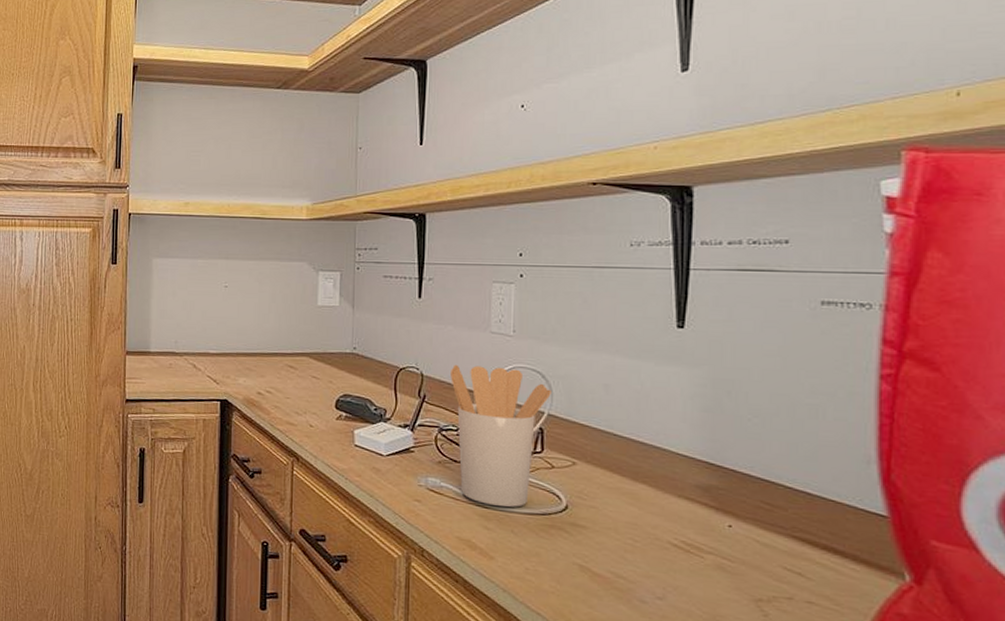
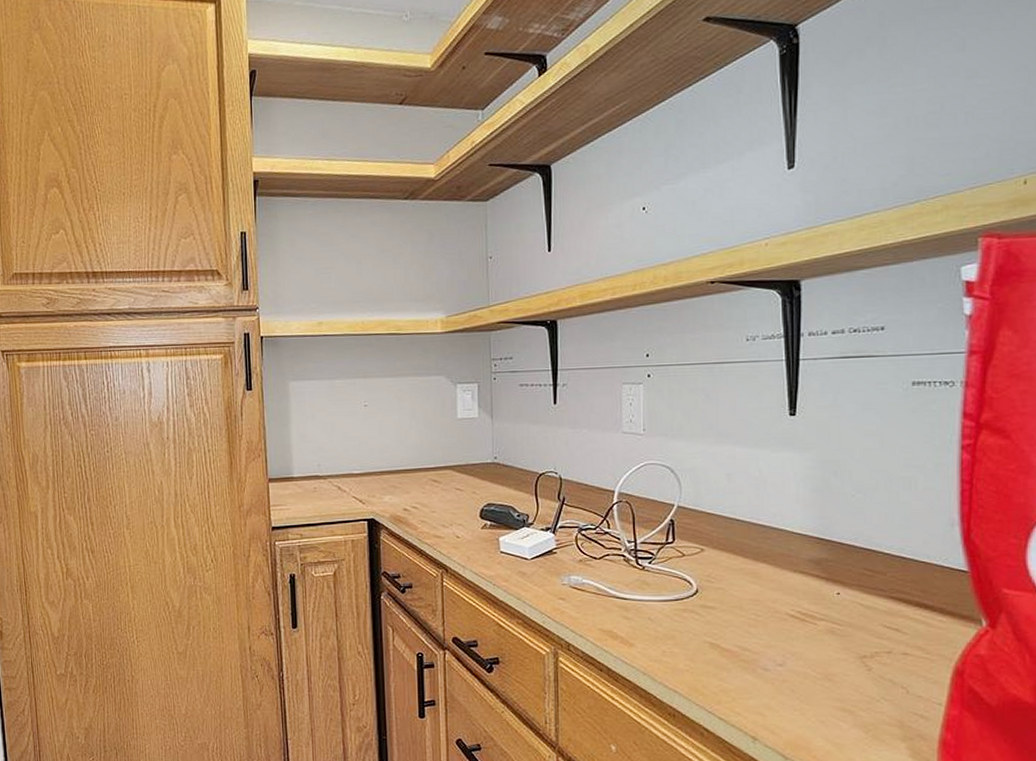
utensil holder: present [451,364,551,507] -> none [587,465,680,596]

